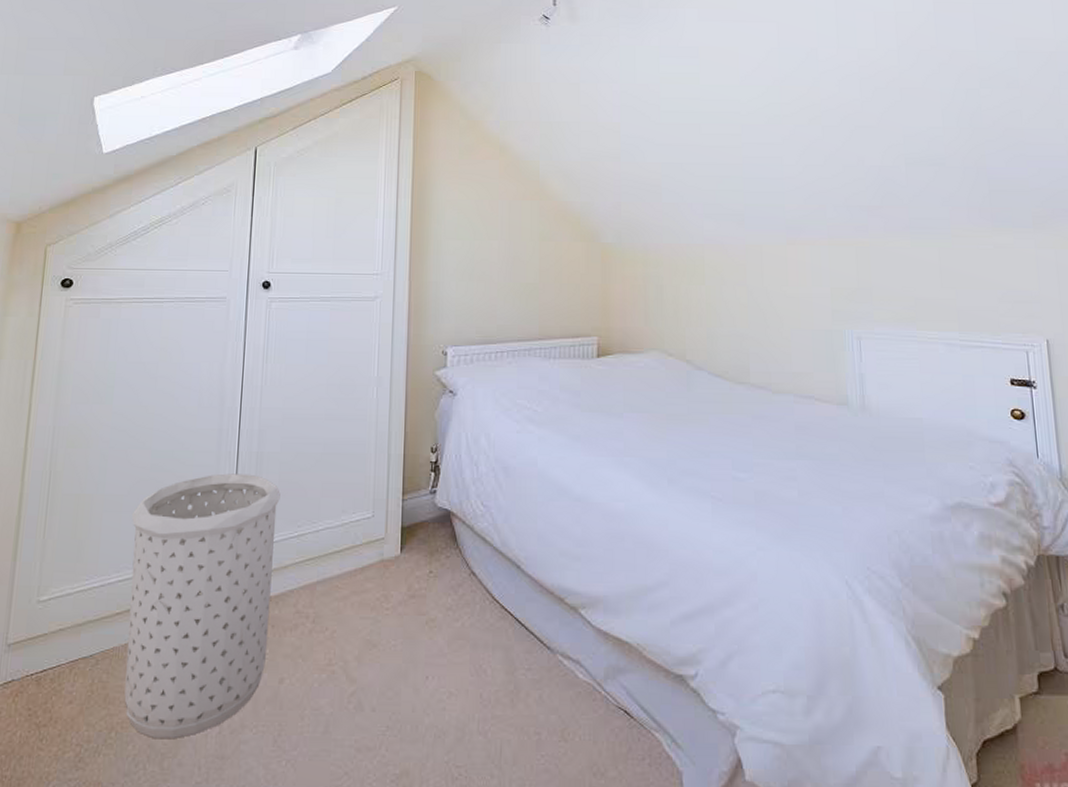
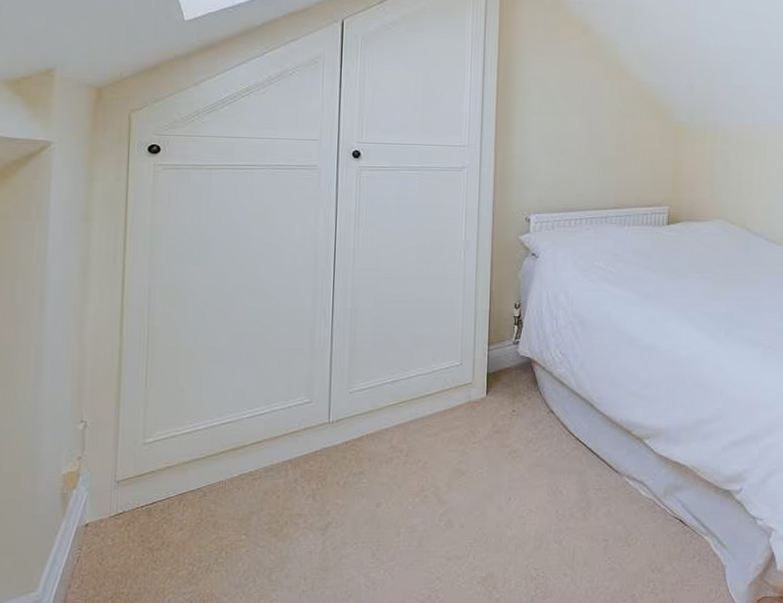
laundry basket: present [124,473,280,740] -> none [231,328,374,557]

